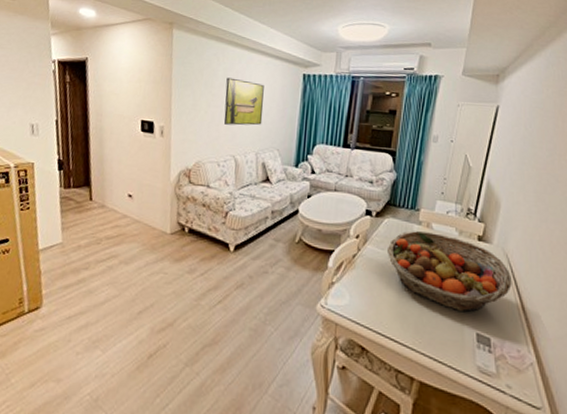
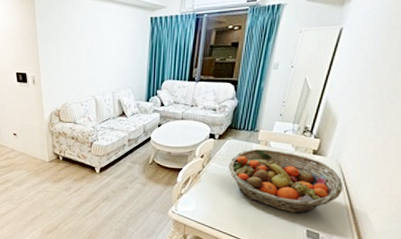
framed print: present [223,77,264,126] -> none [83,28,117,70]

